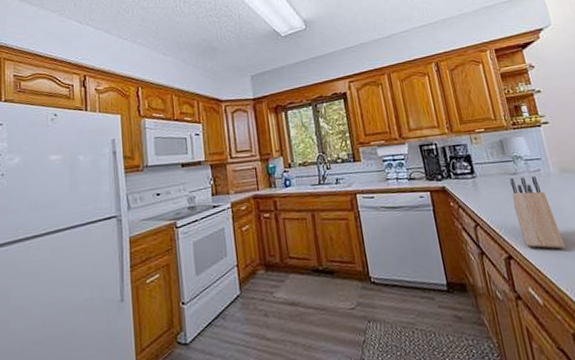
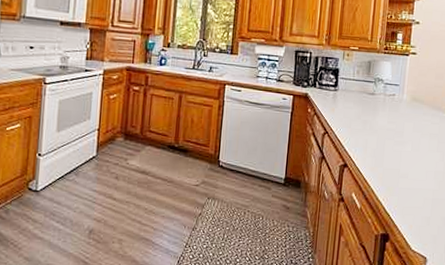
knife block: present [509,175,566,249] -> none [361,97,395,166]

